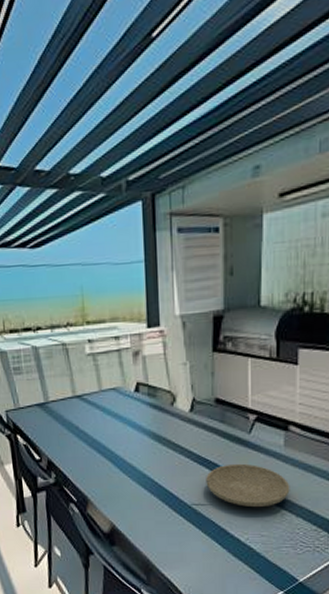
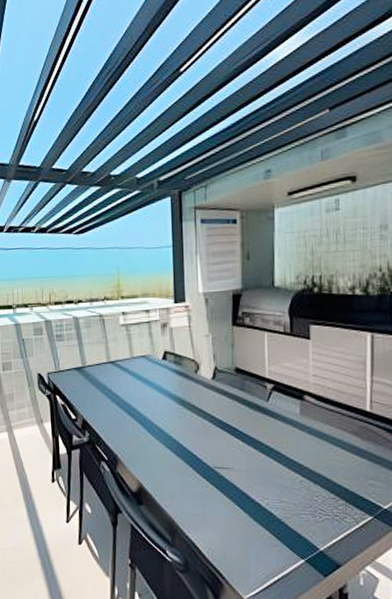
plate: present [206,463,290,507] -> none [227,429,308,473]

